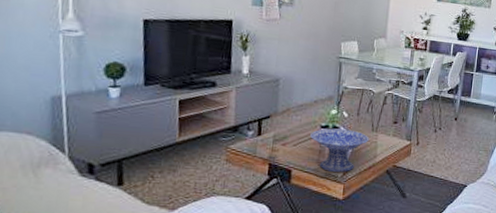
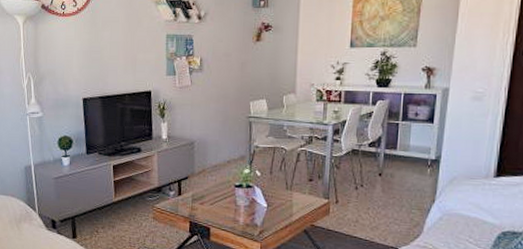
decorative bowl: present [309,128,370,172] -> none [224,187,284,231]

